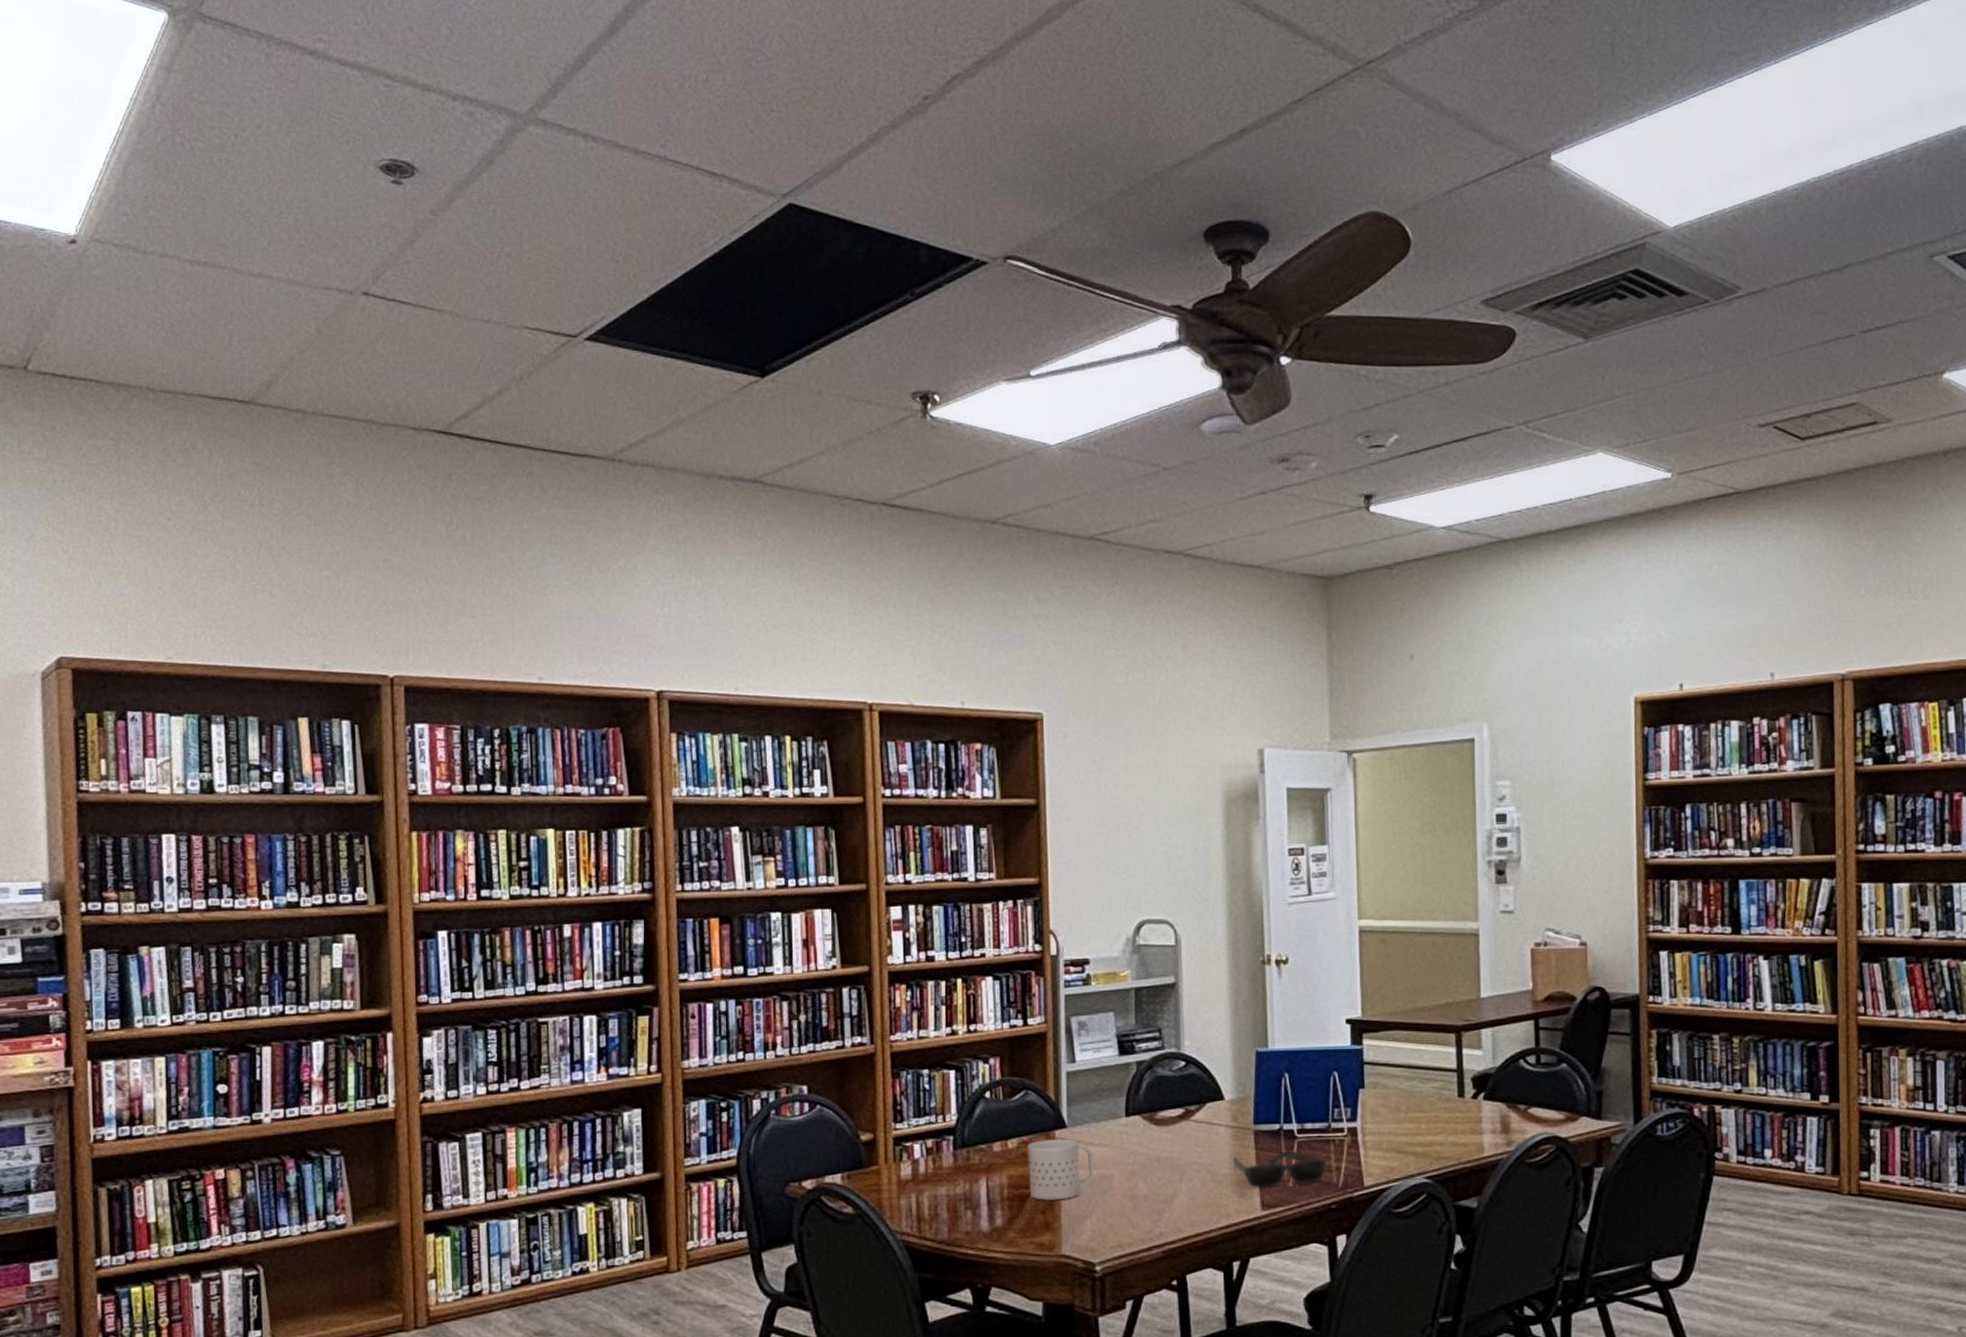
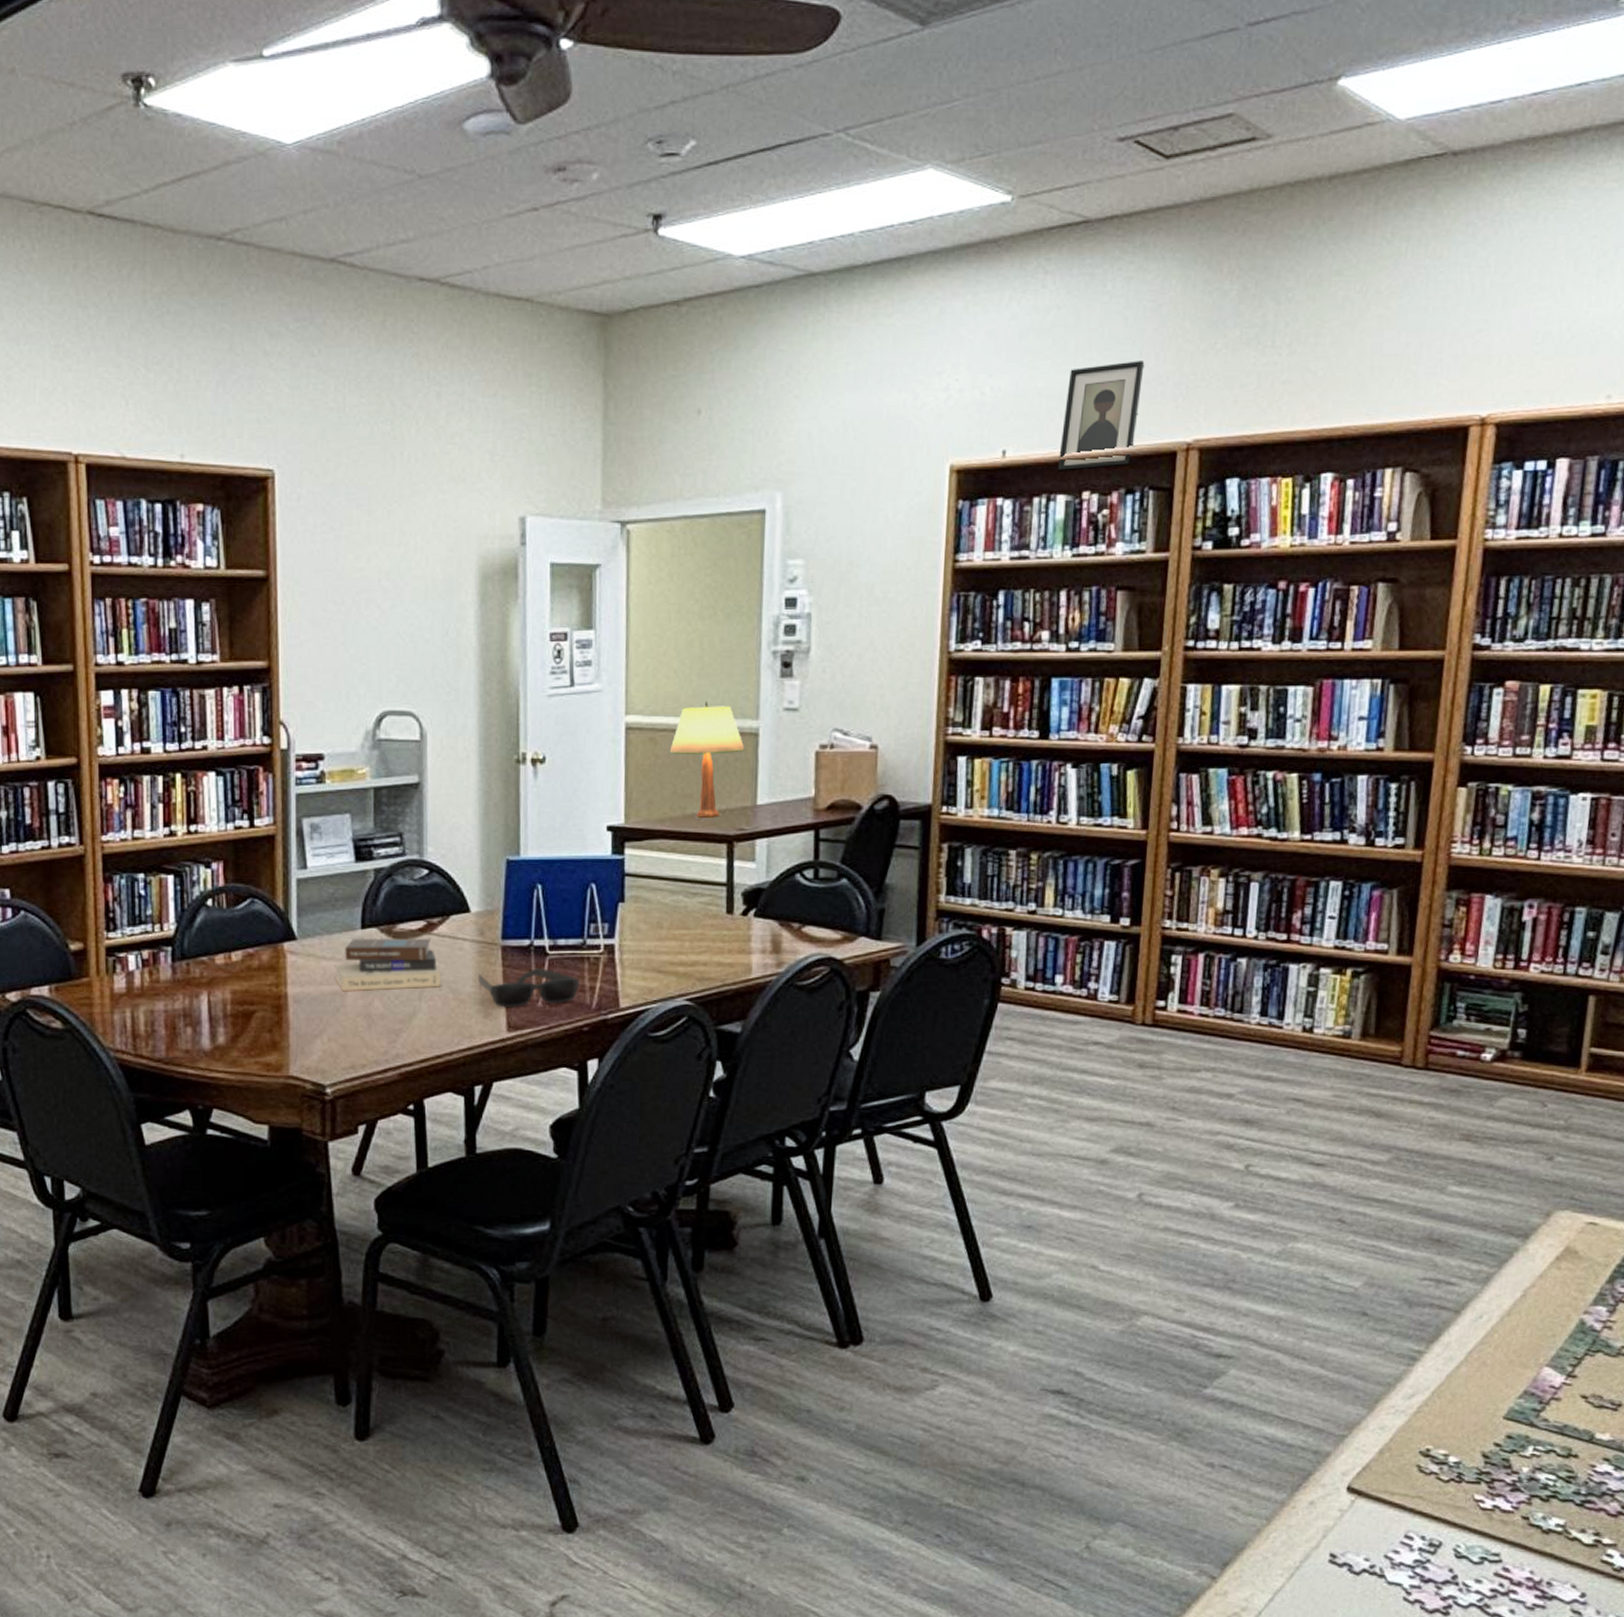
mug: present [1028,1139,1094,1200] -> none [253,951,326,1018]
books: none [1101,1124,1199,1175] -> present [334,938,441,992]
table lamp: none [1399,906,1467,1010] -> present [669,702,745,818]
picture frame: none [1730,606,1799,701] -> present [1058,361,1145,471]

